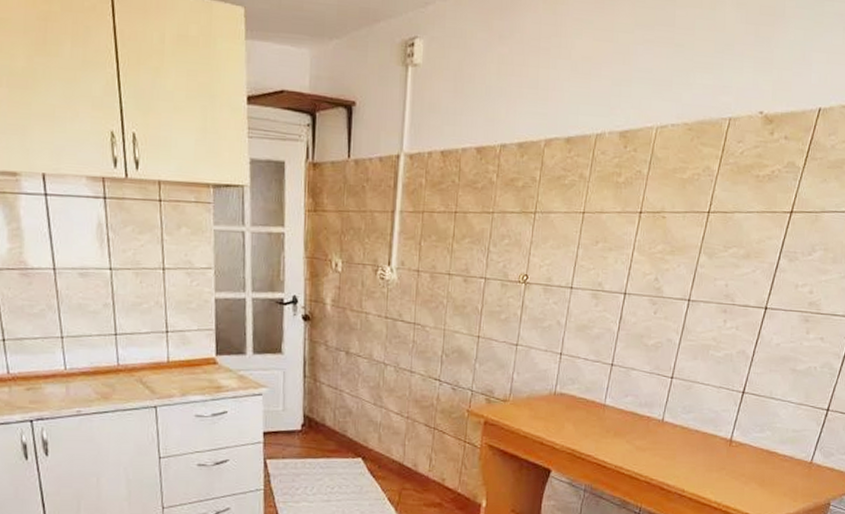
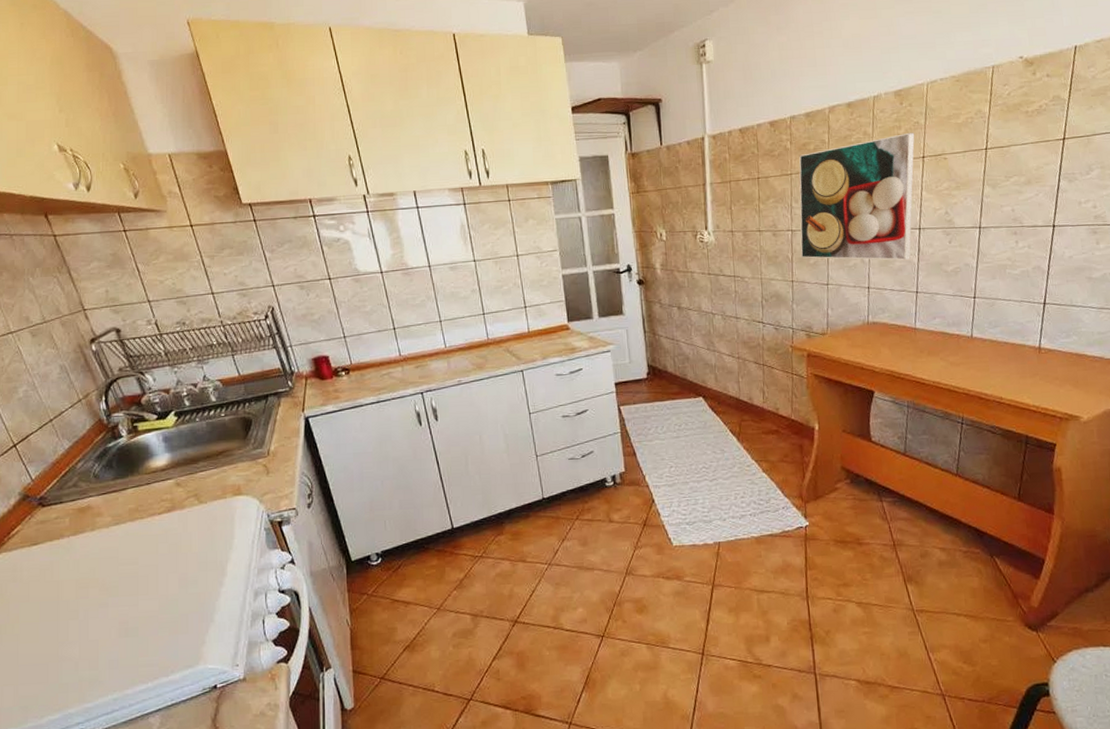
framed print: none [491,181,635,327] -> present [799,132,915,260]

